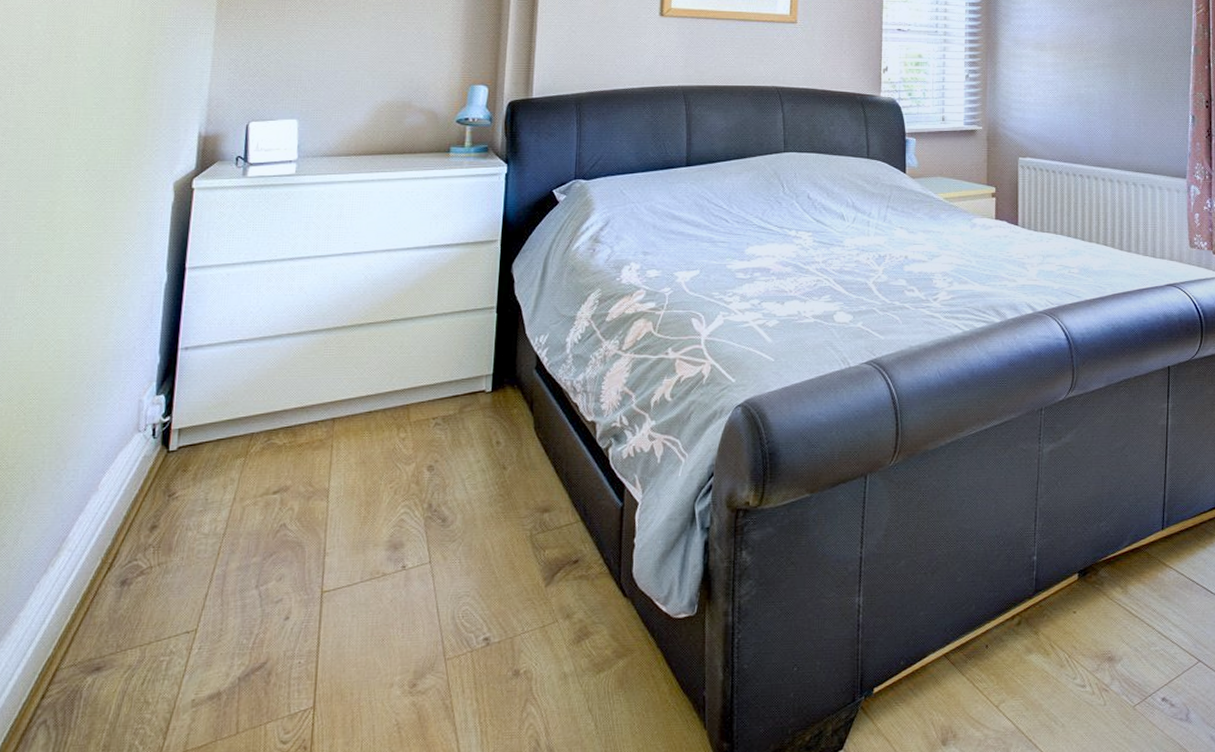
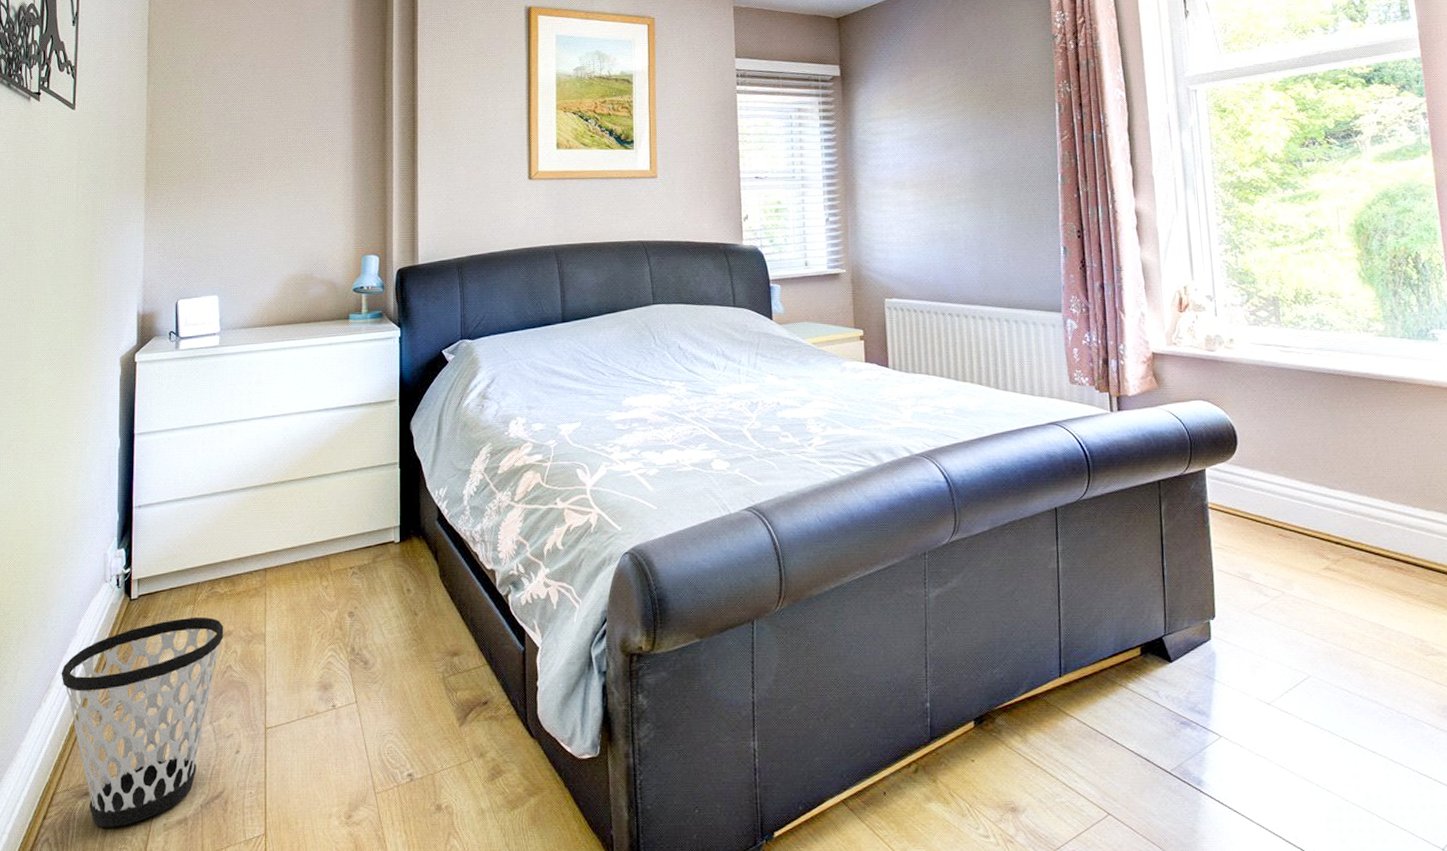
wastebasket: none [75,470,280,707] -> present [61,616,224,828]

